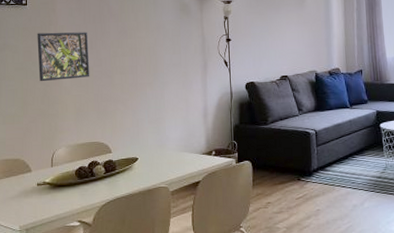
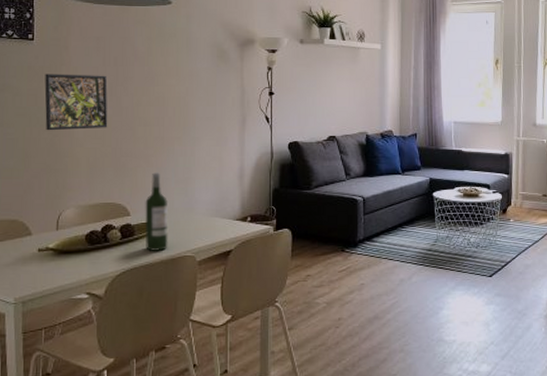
wine bottle: none [124,114,145,184] -> present [144,172,168,251]

